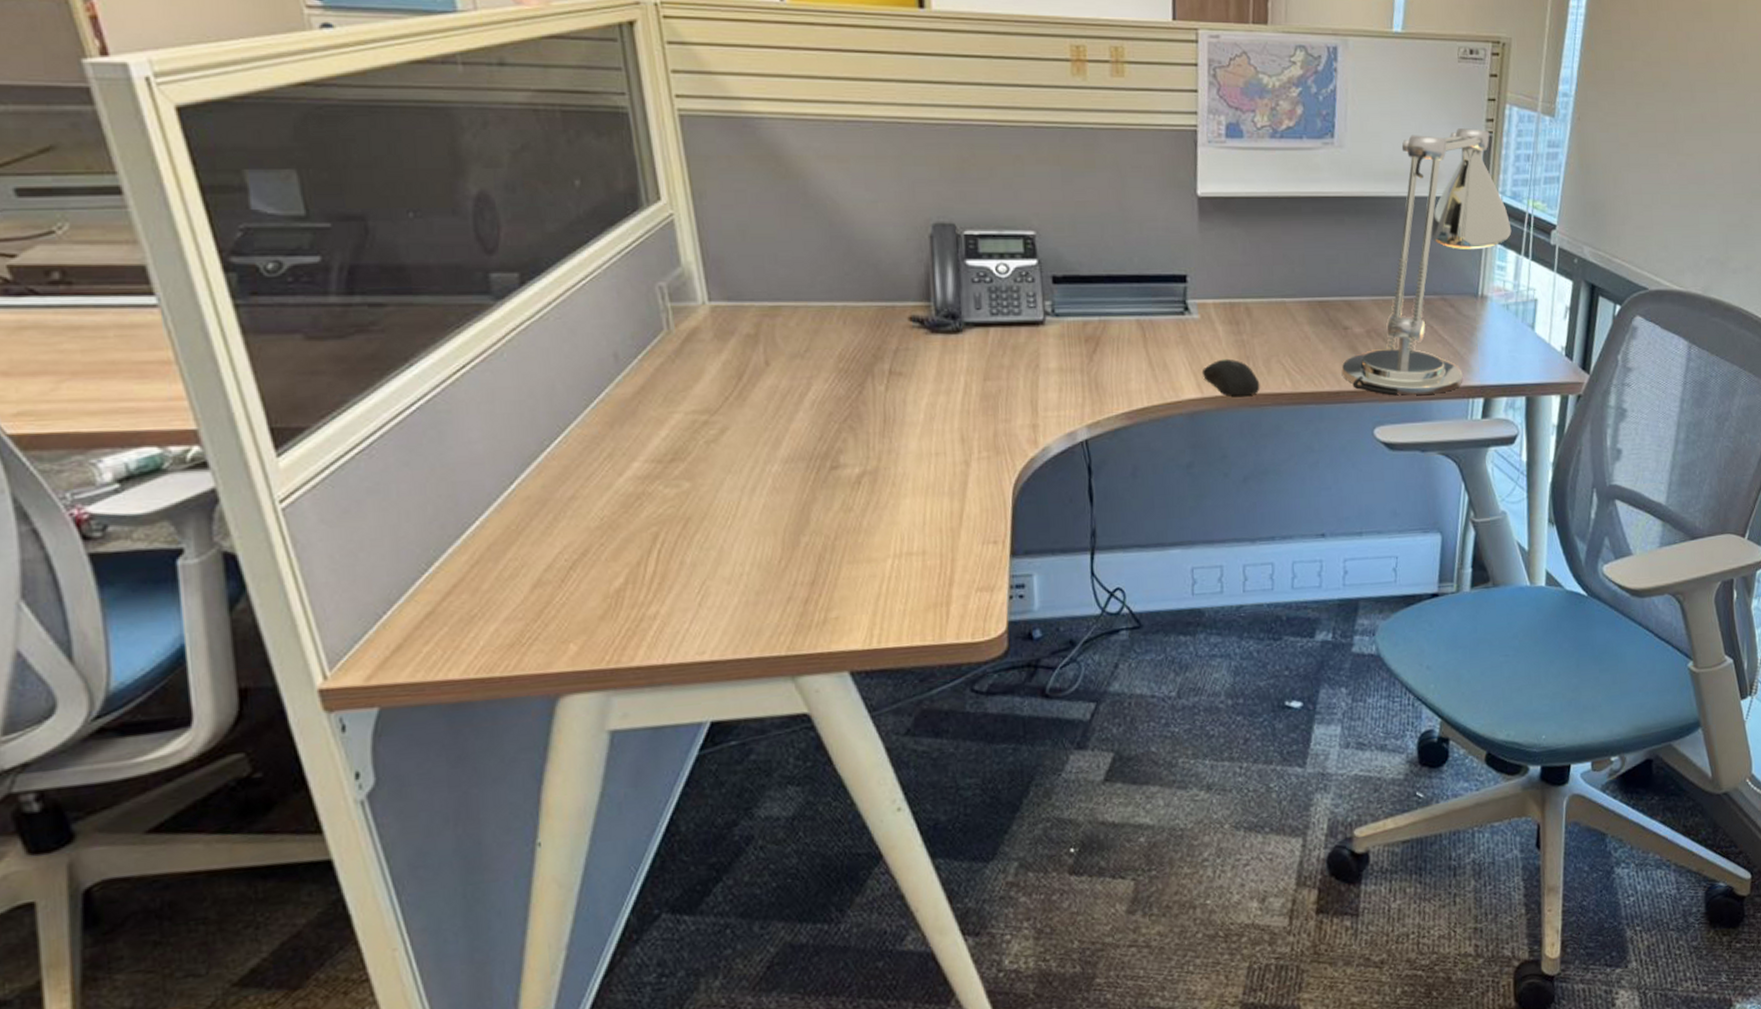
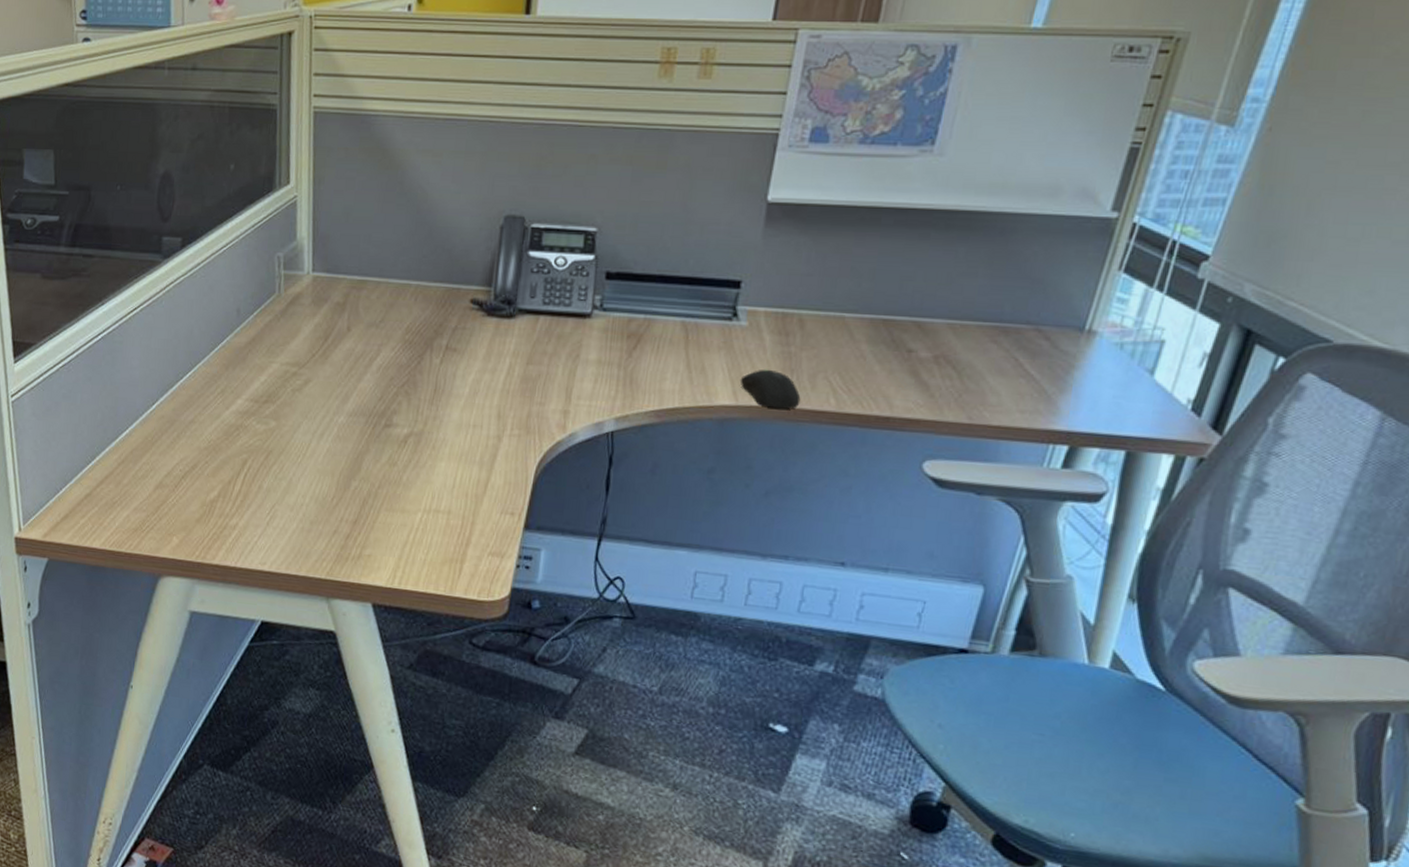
desk lamp: present [1341,128,1512,396] -> none [896,138,1146,434]

